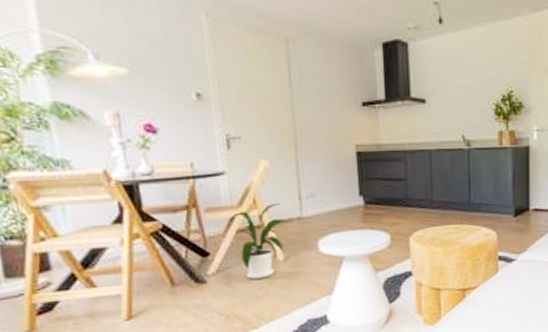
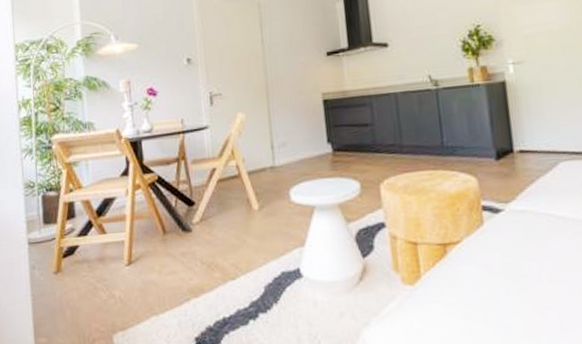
house plant: present [230,202,291,279] -> none [212,153,264,229]

